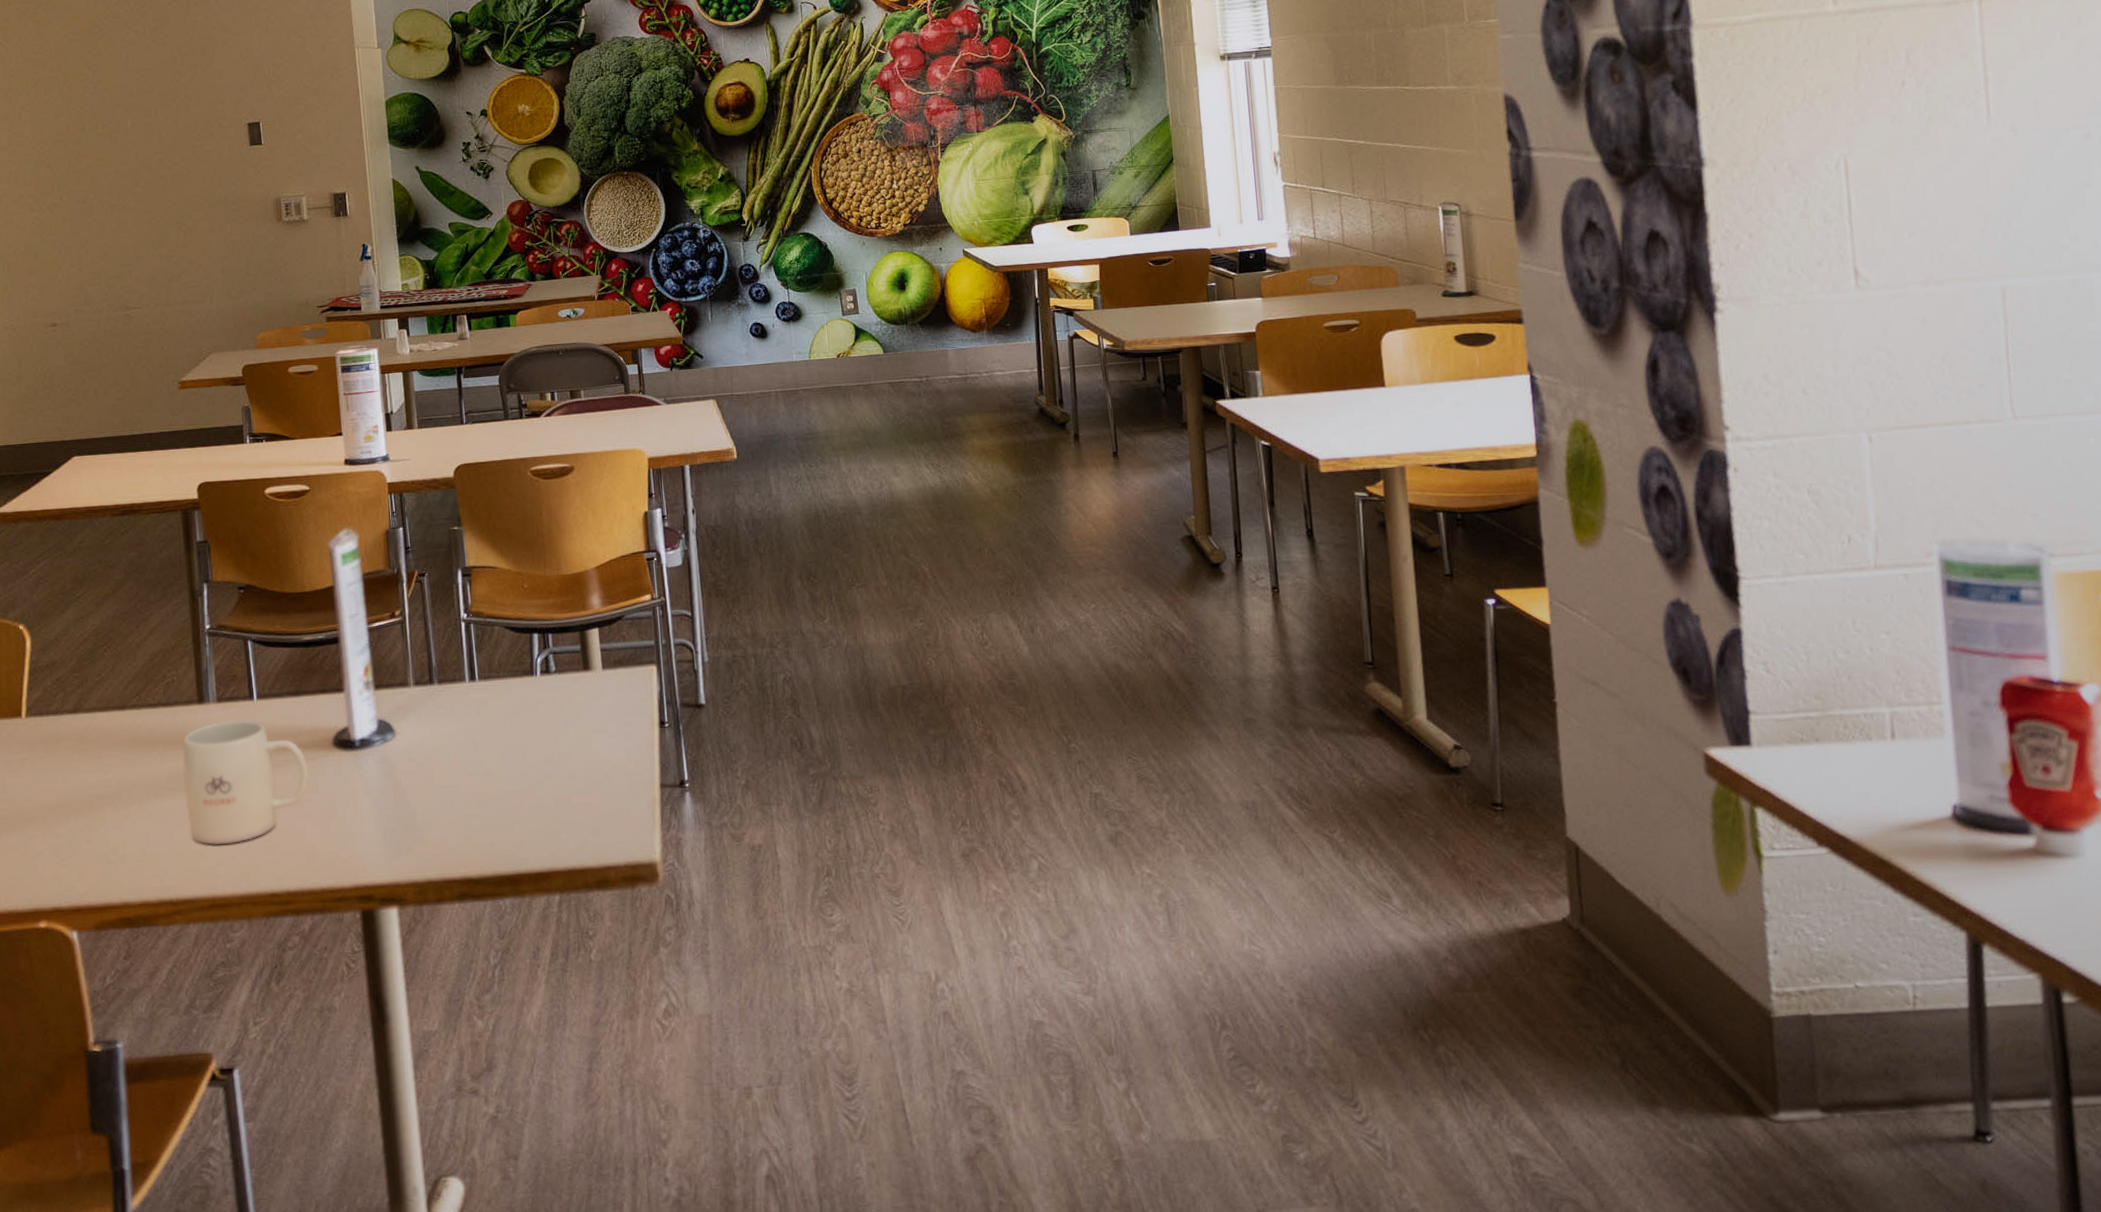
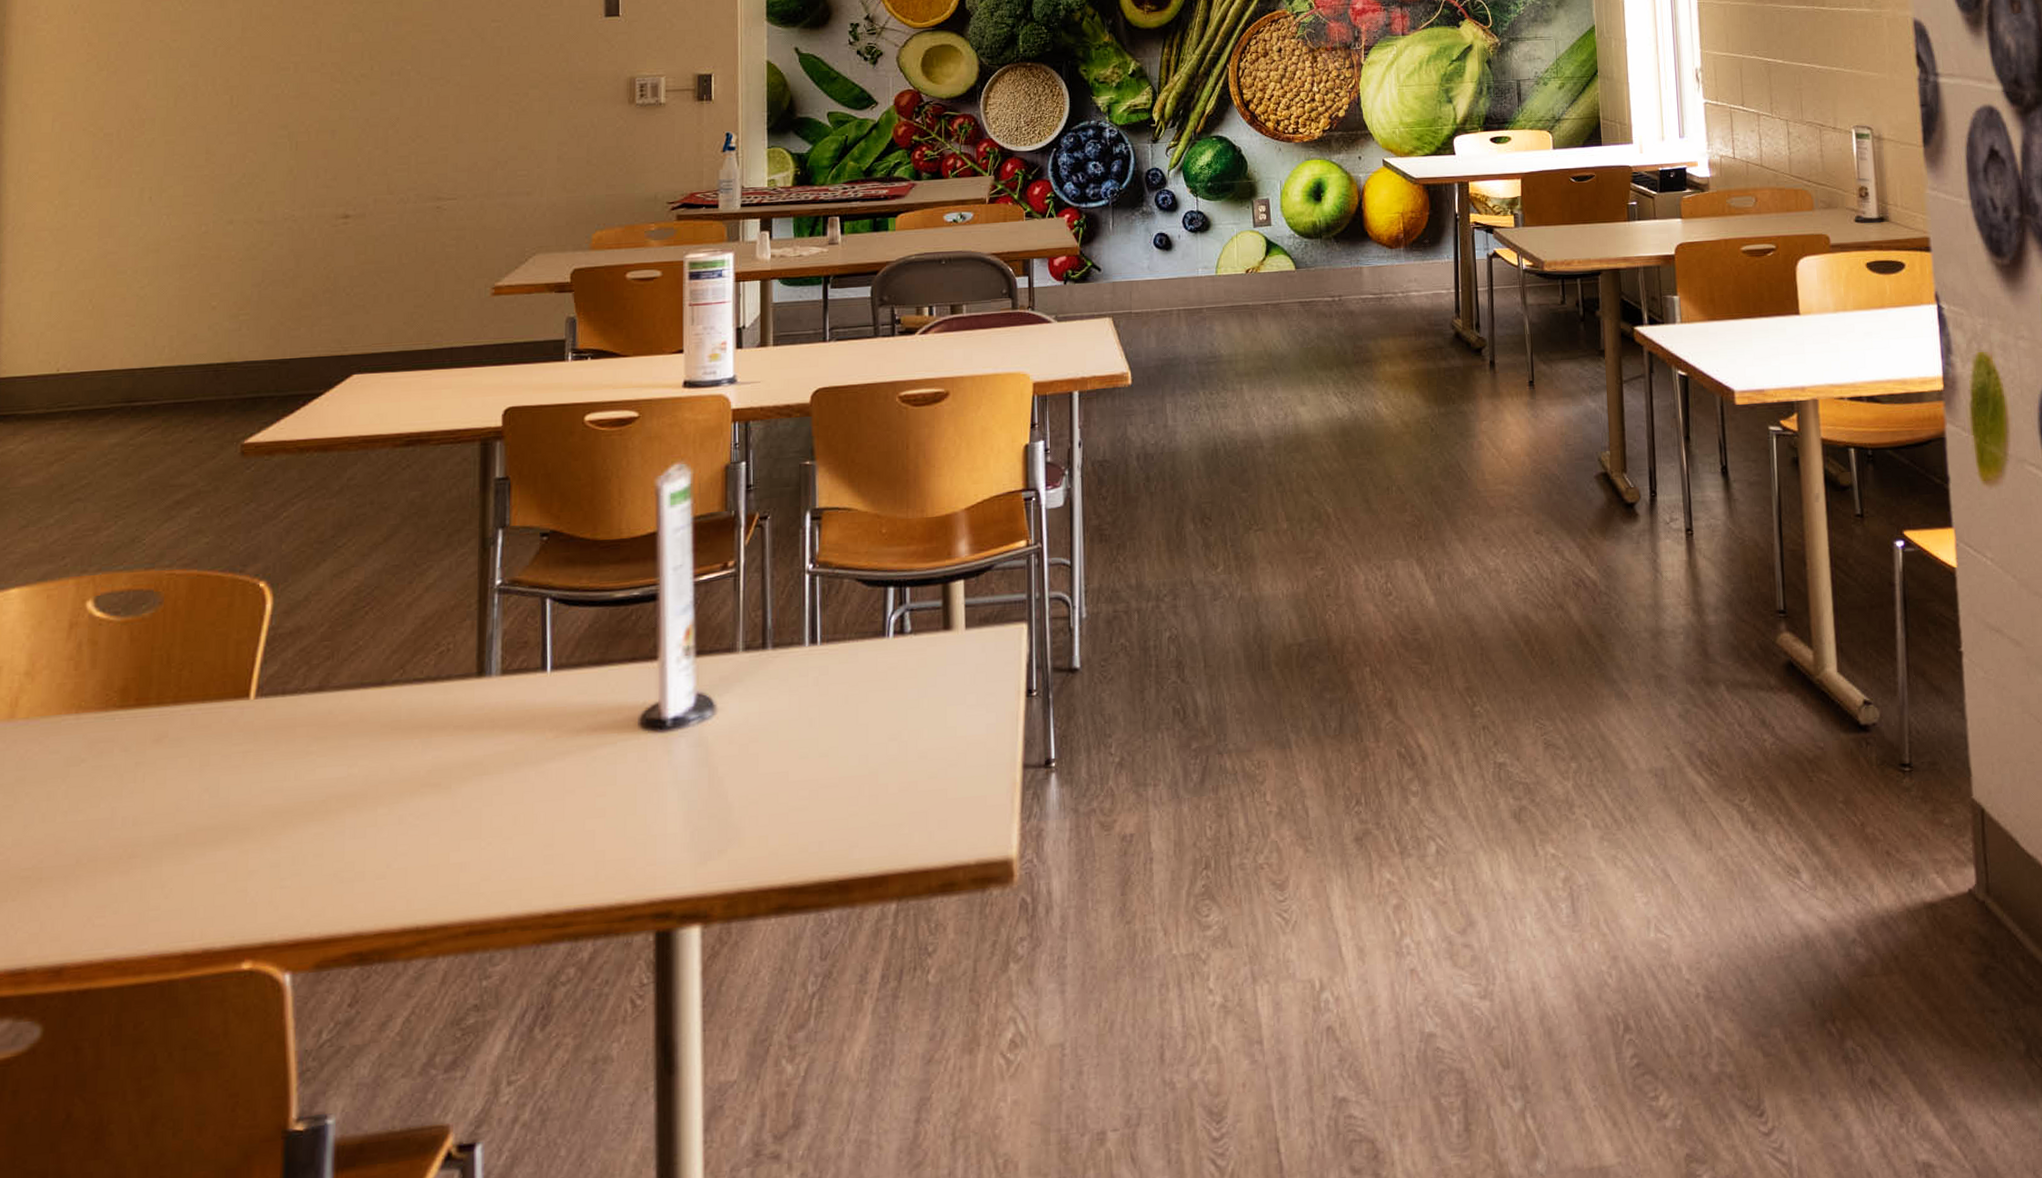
mug: present [182,719,310,845] -> none [448,695,607,855]

